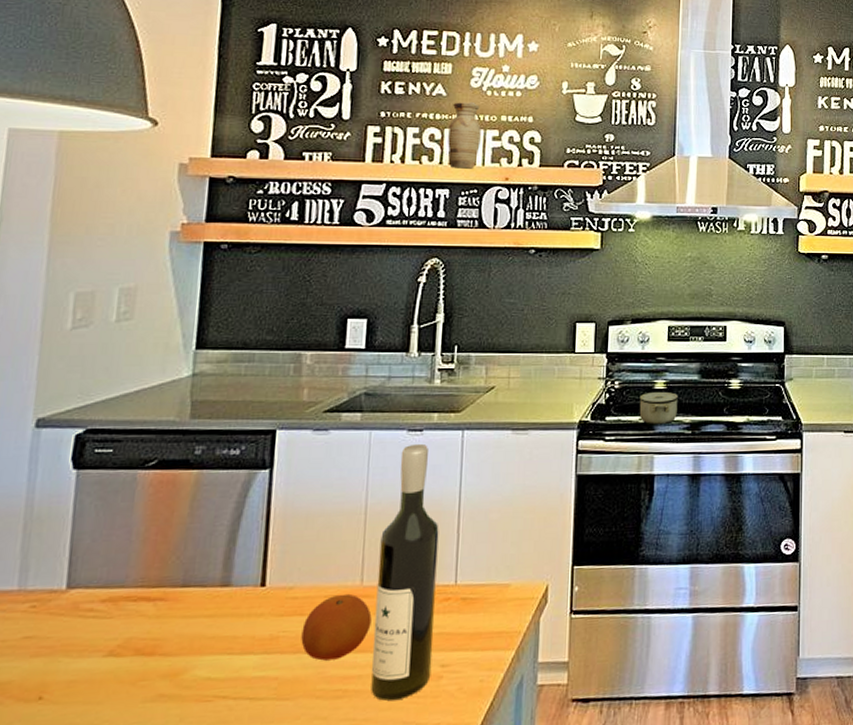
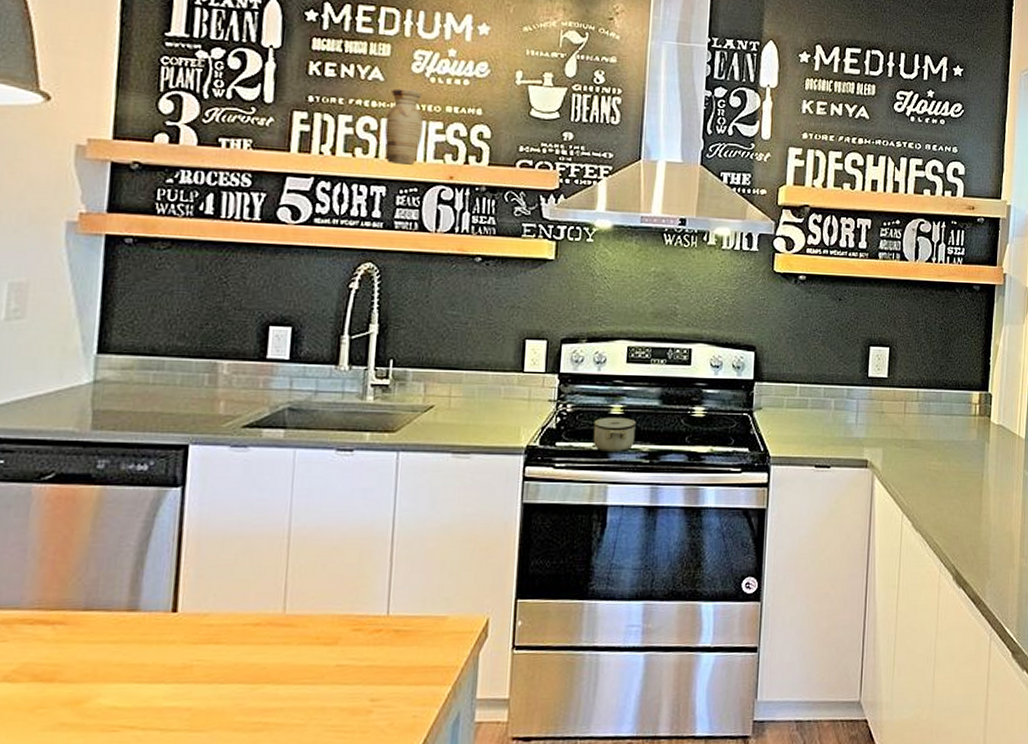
fruit: present [301,593,372,661] -> none [217,622,295,692]
bottle: present [371,443,439,701] -> none [293,464,370,735]

